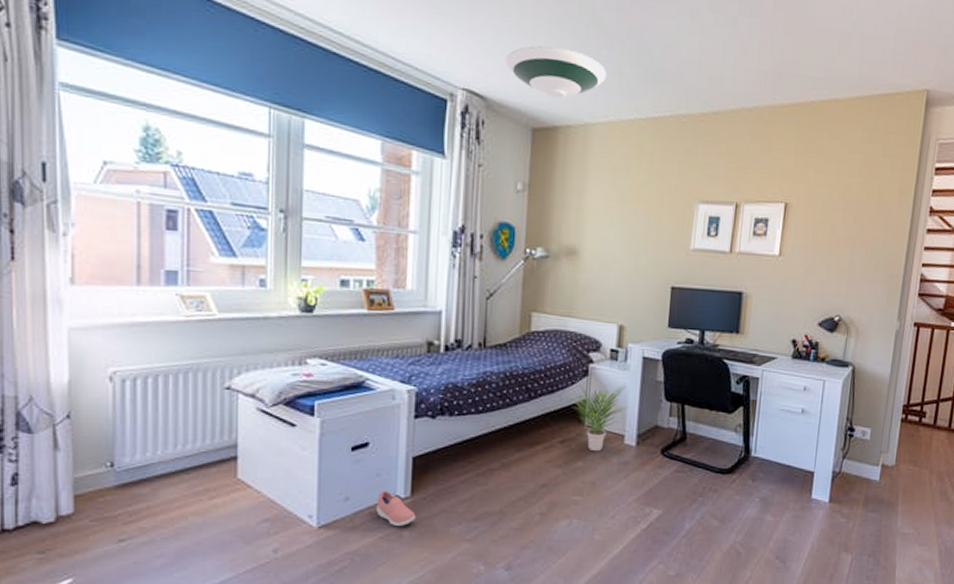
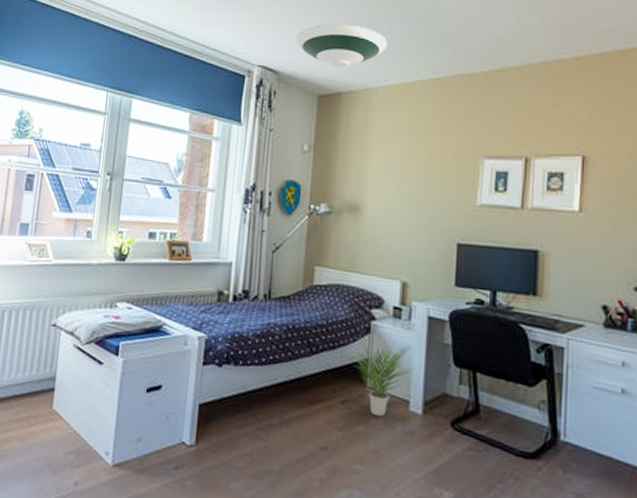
shoe: present [377,490,416,527] -> none [164,435,199,475]

